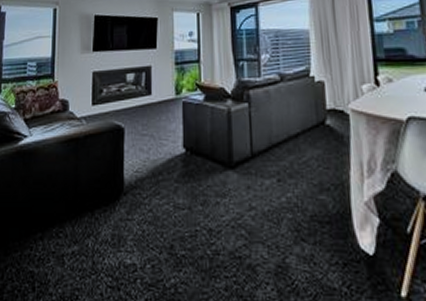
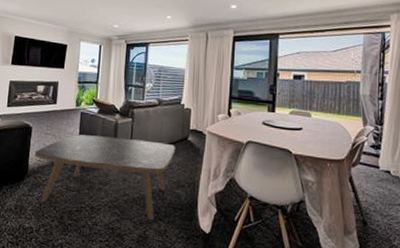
coffee table: none [130,130,311,243] -> present [34,134,176,221]

